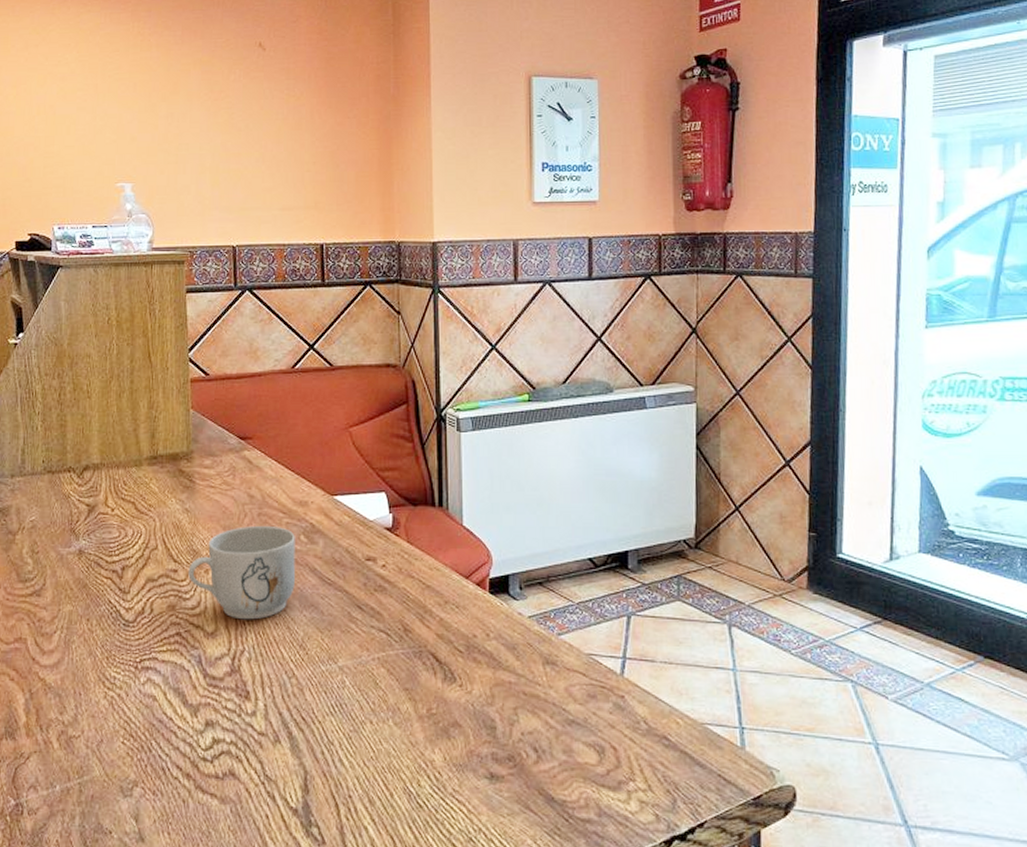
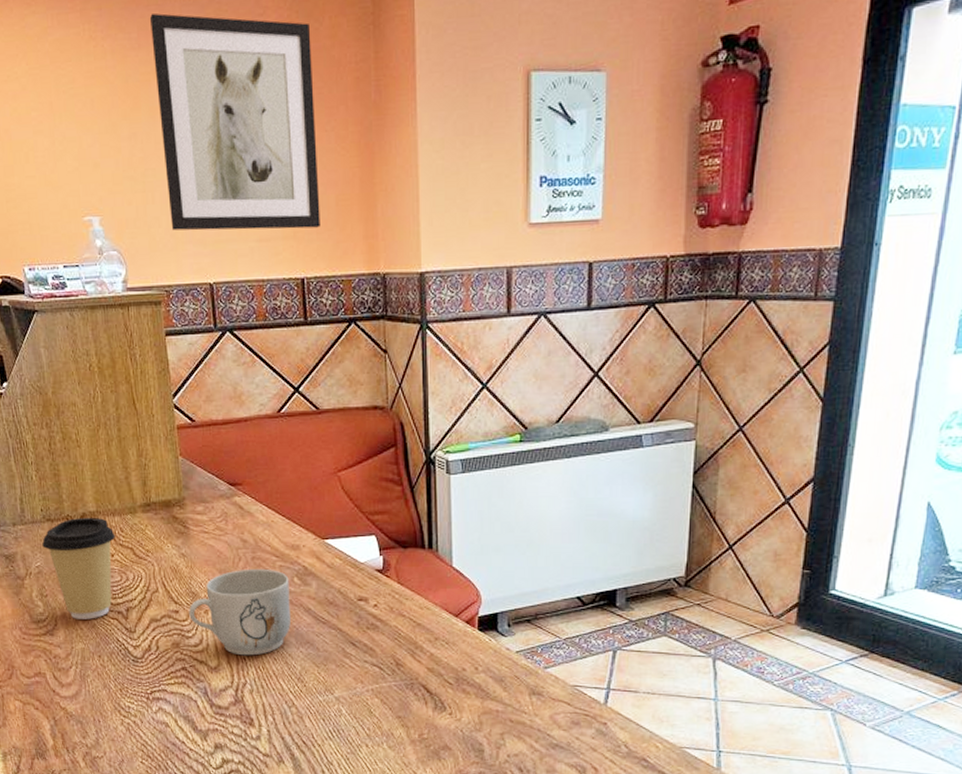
coffee cup: none [40,469,118,579] -> present [42,517,115,619]
wall art: none [193,17,341,200] -> present [149,13,320,231]

